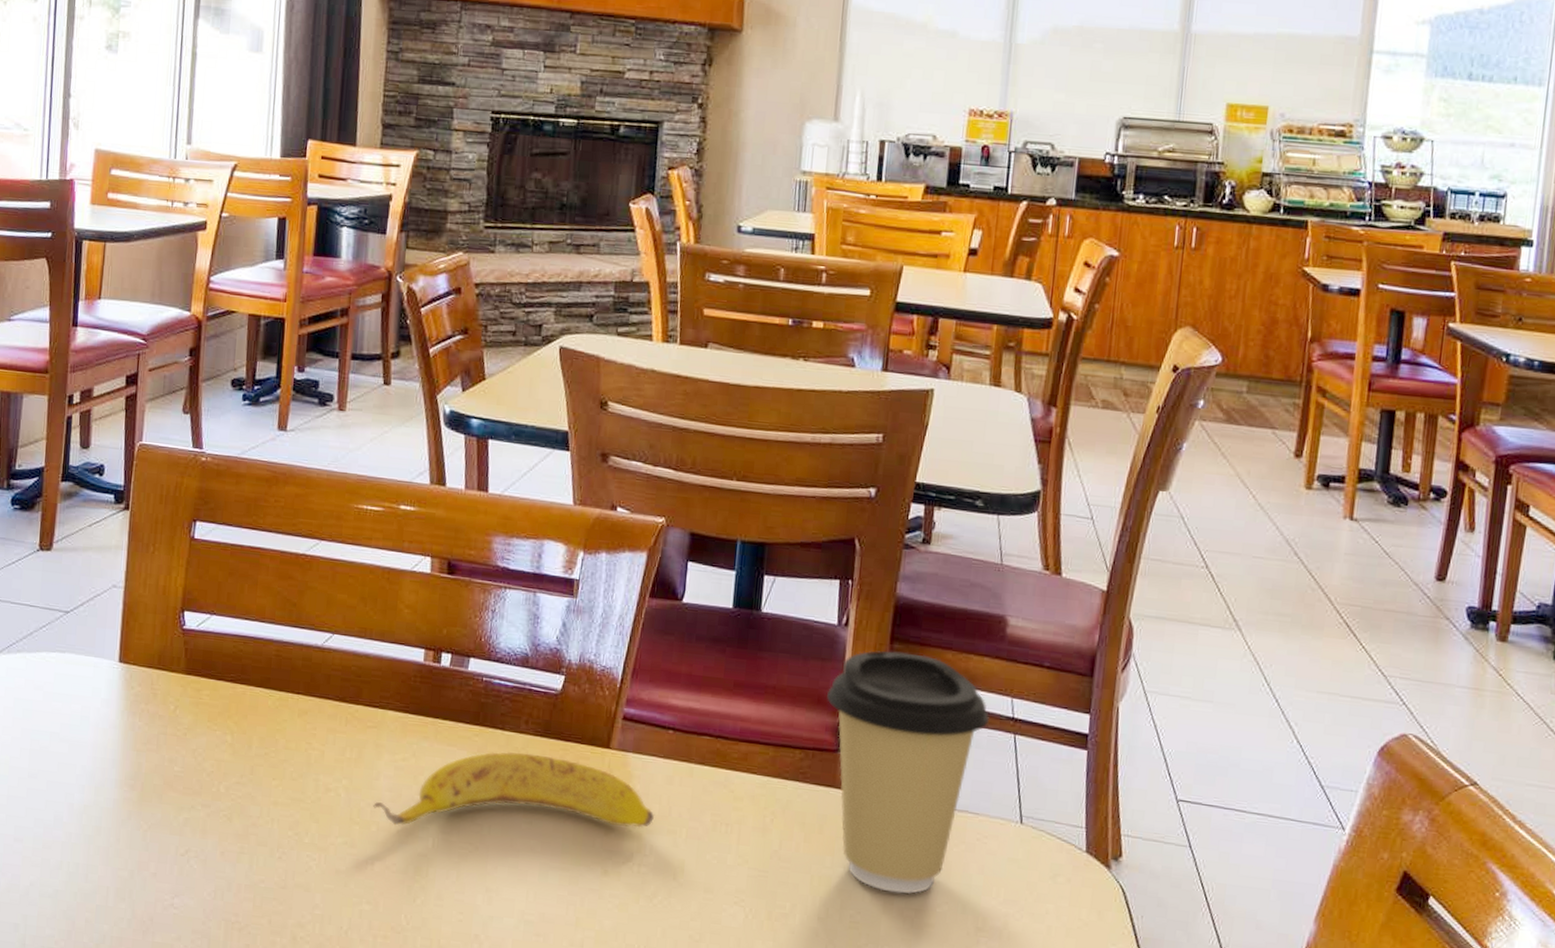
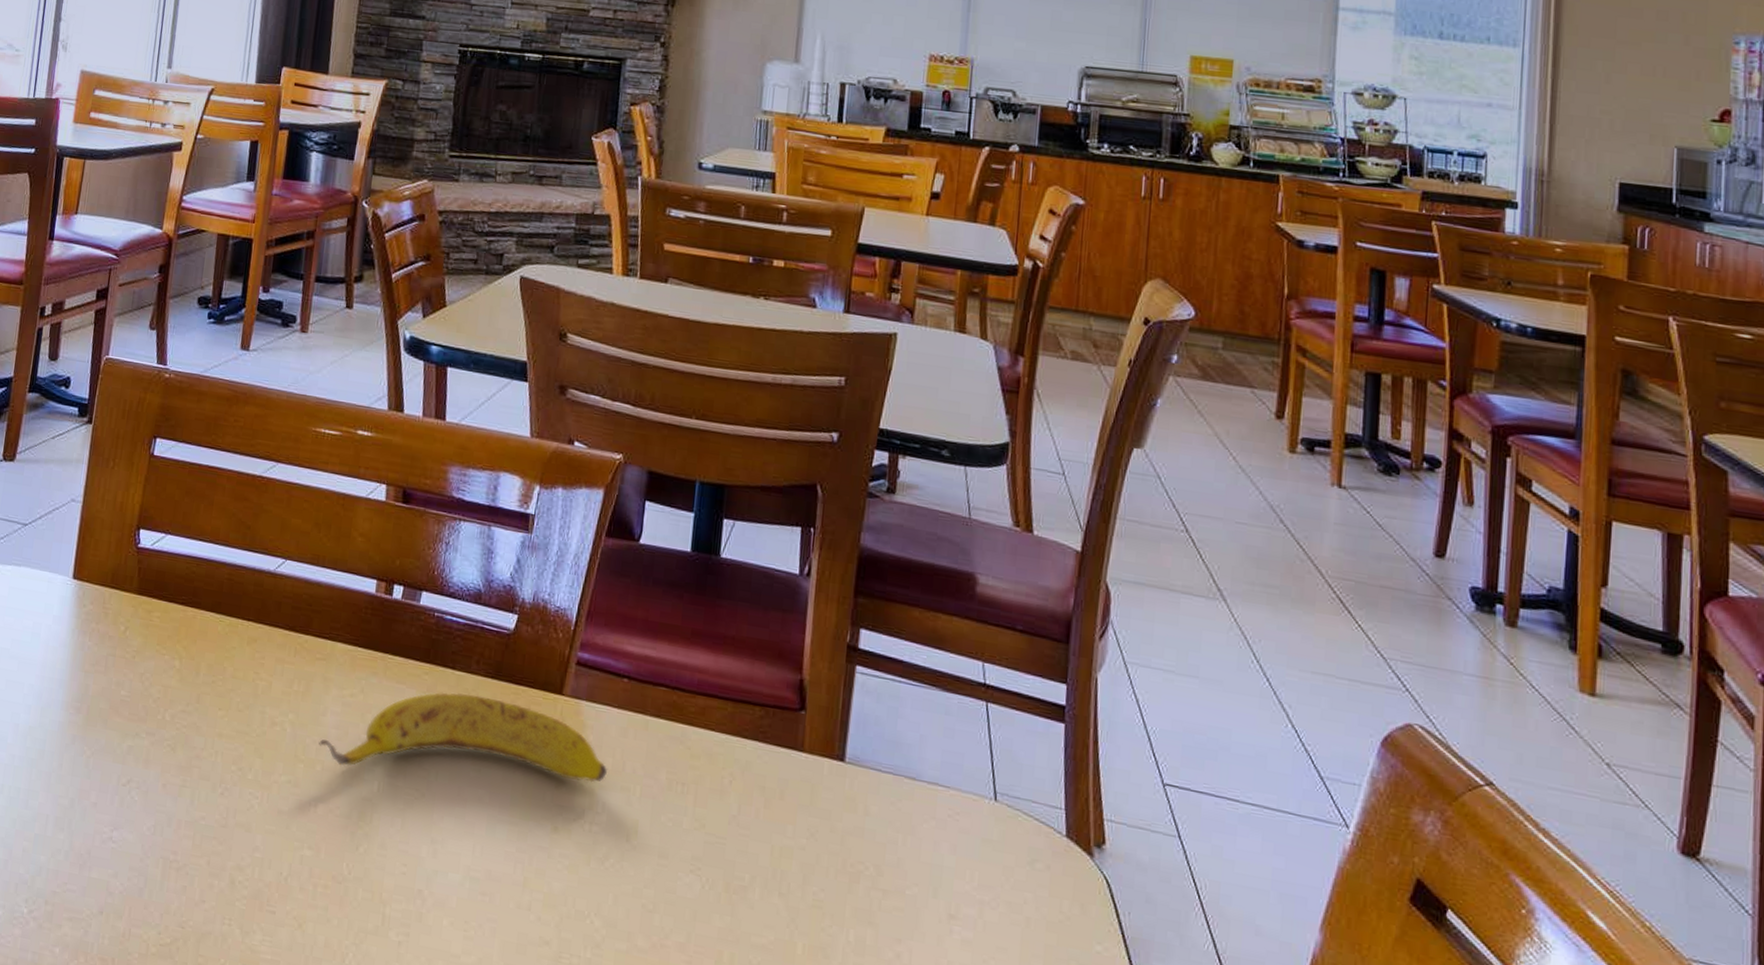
coffee cup: present [827,650,989,894] -> none [788,603,959,872]

